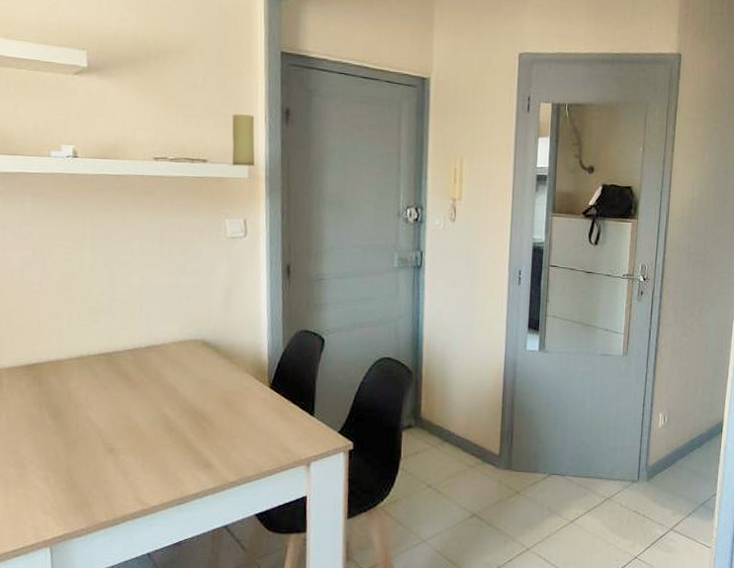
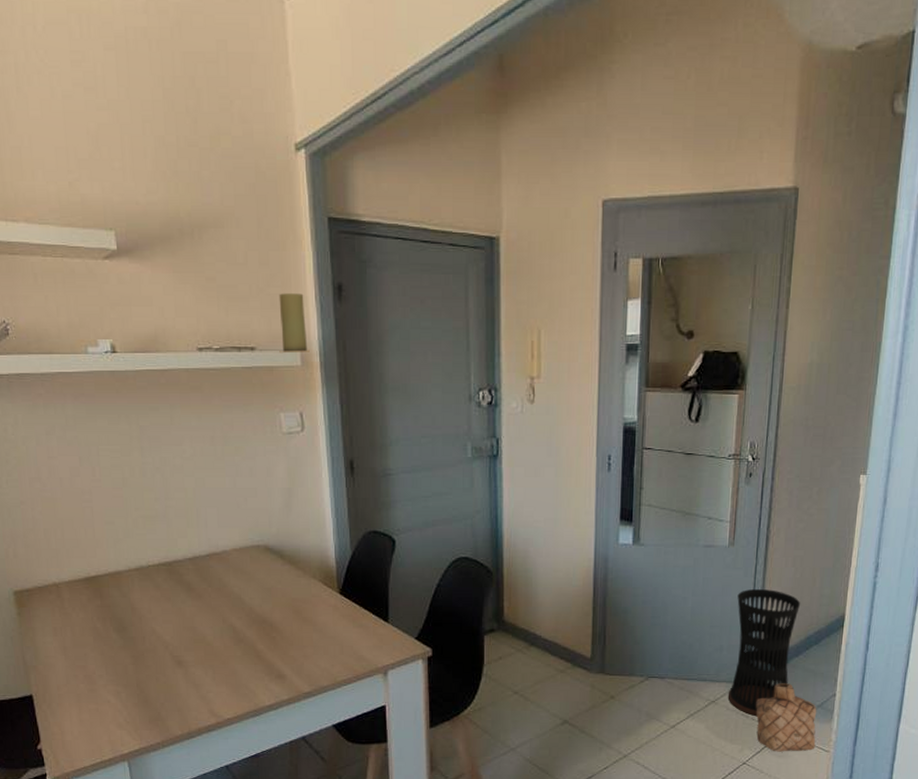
umbrella stand: none [622,394,685,514] -> present [728,588,800,717]
basket: none [646,482,700,547] -> present [756,683,817,752]

